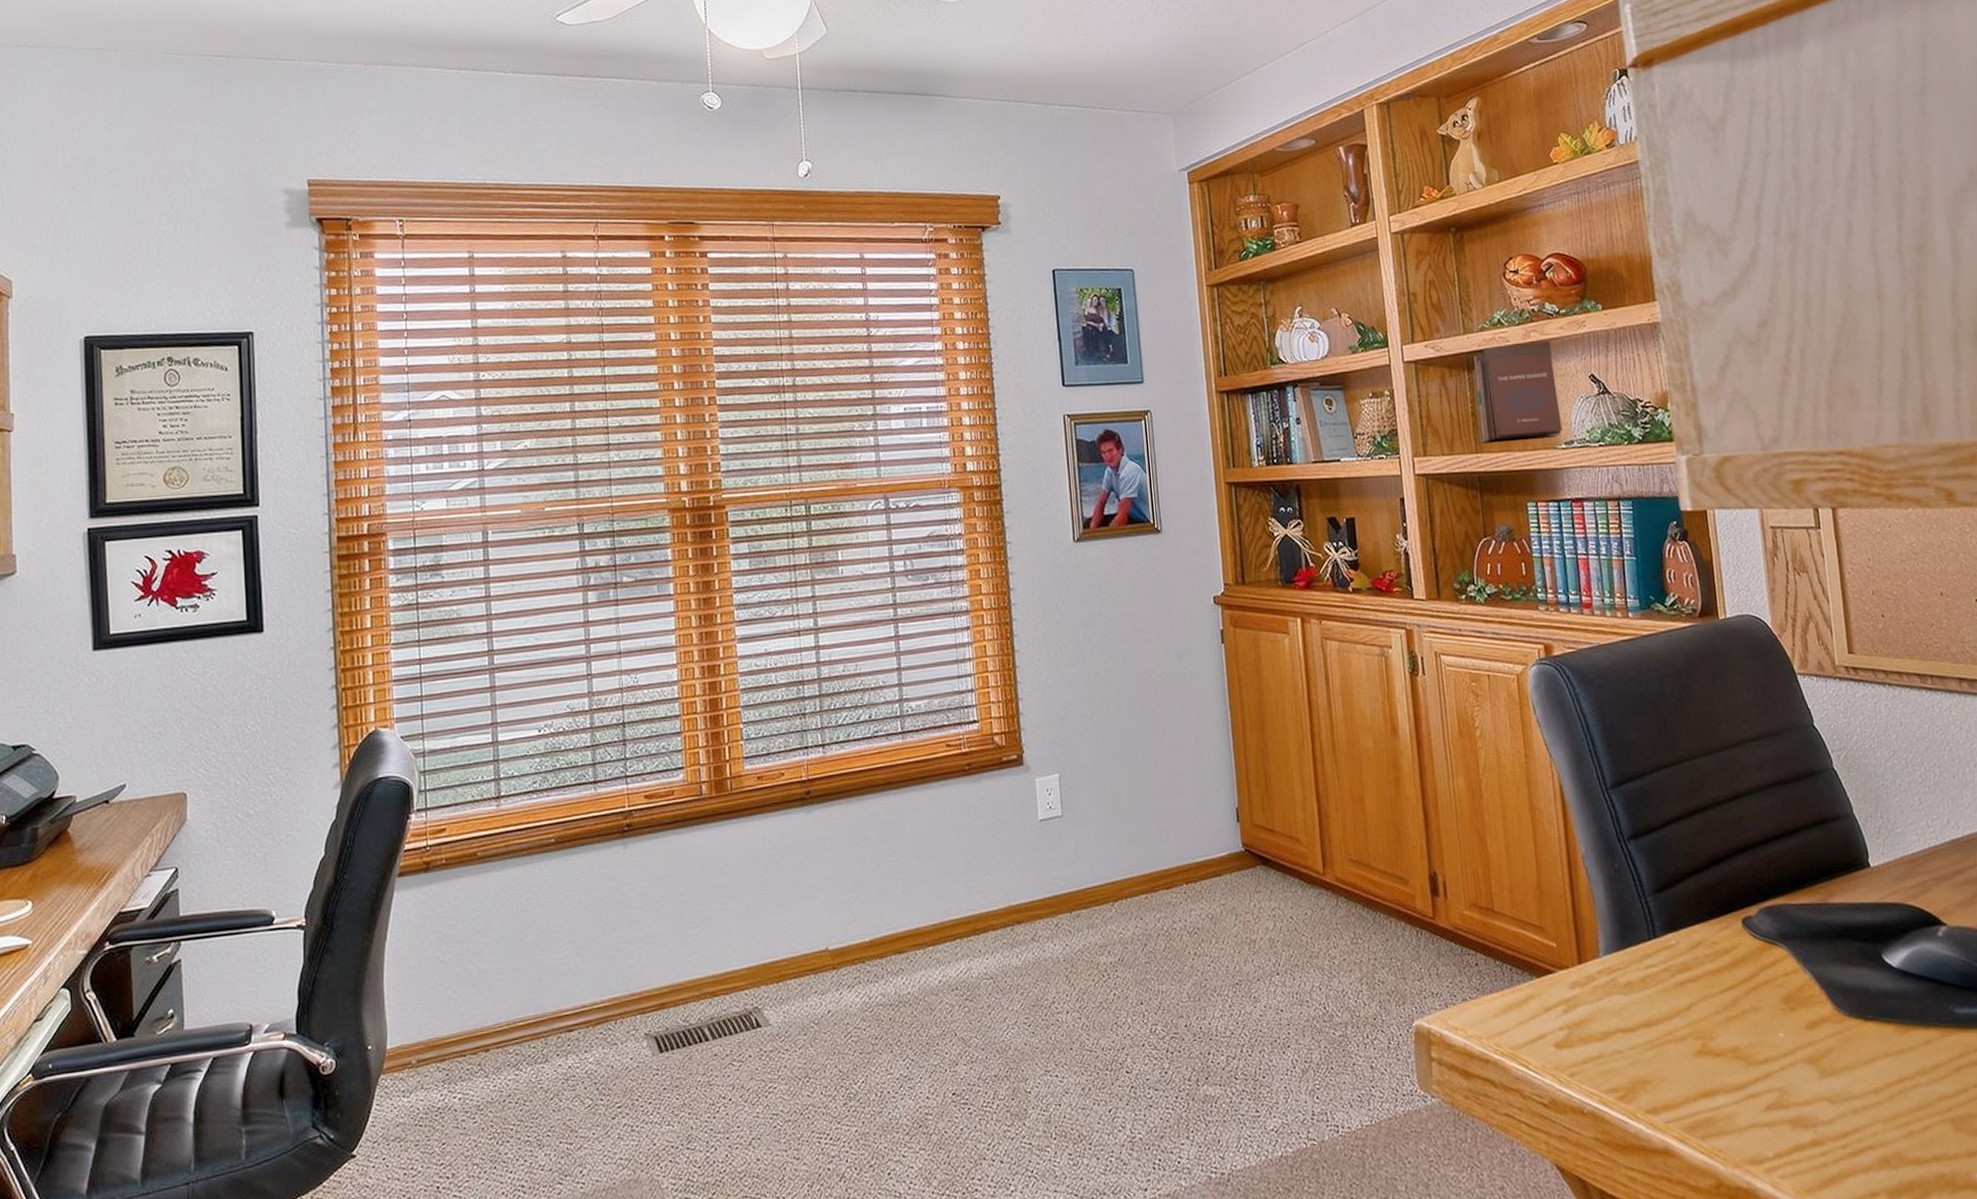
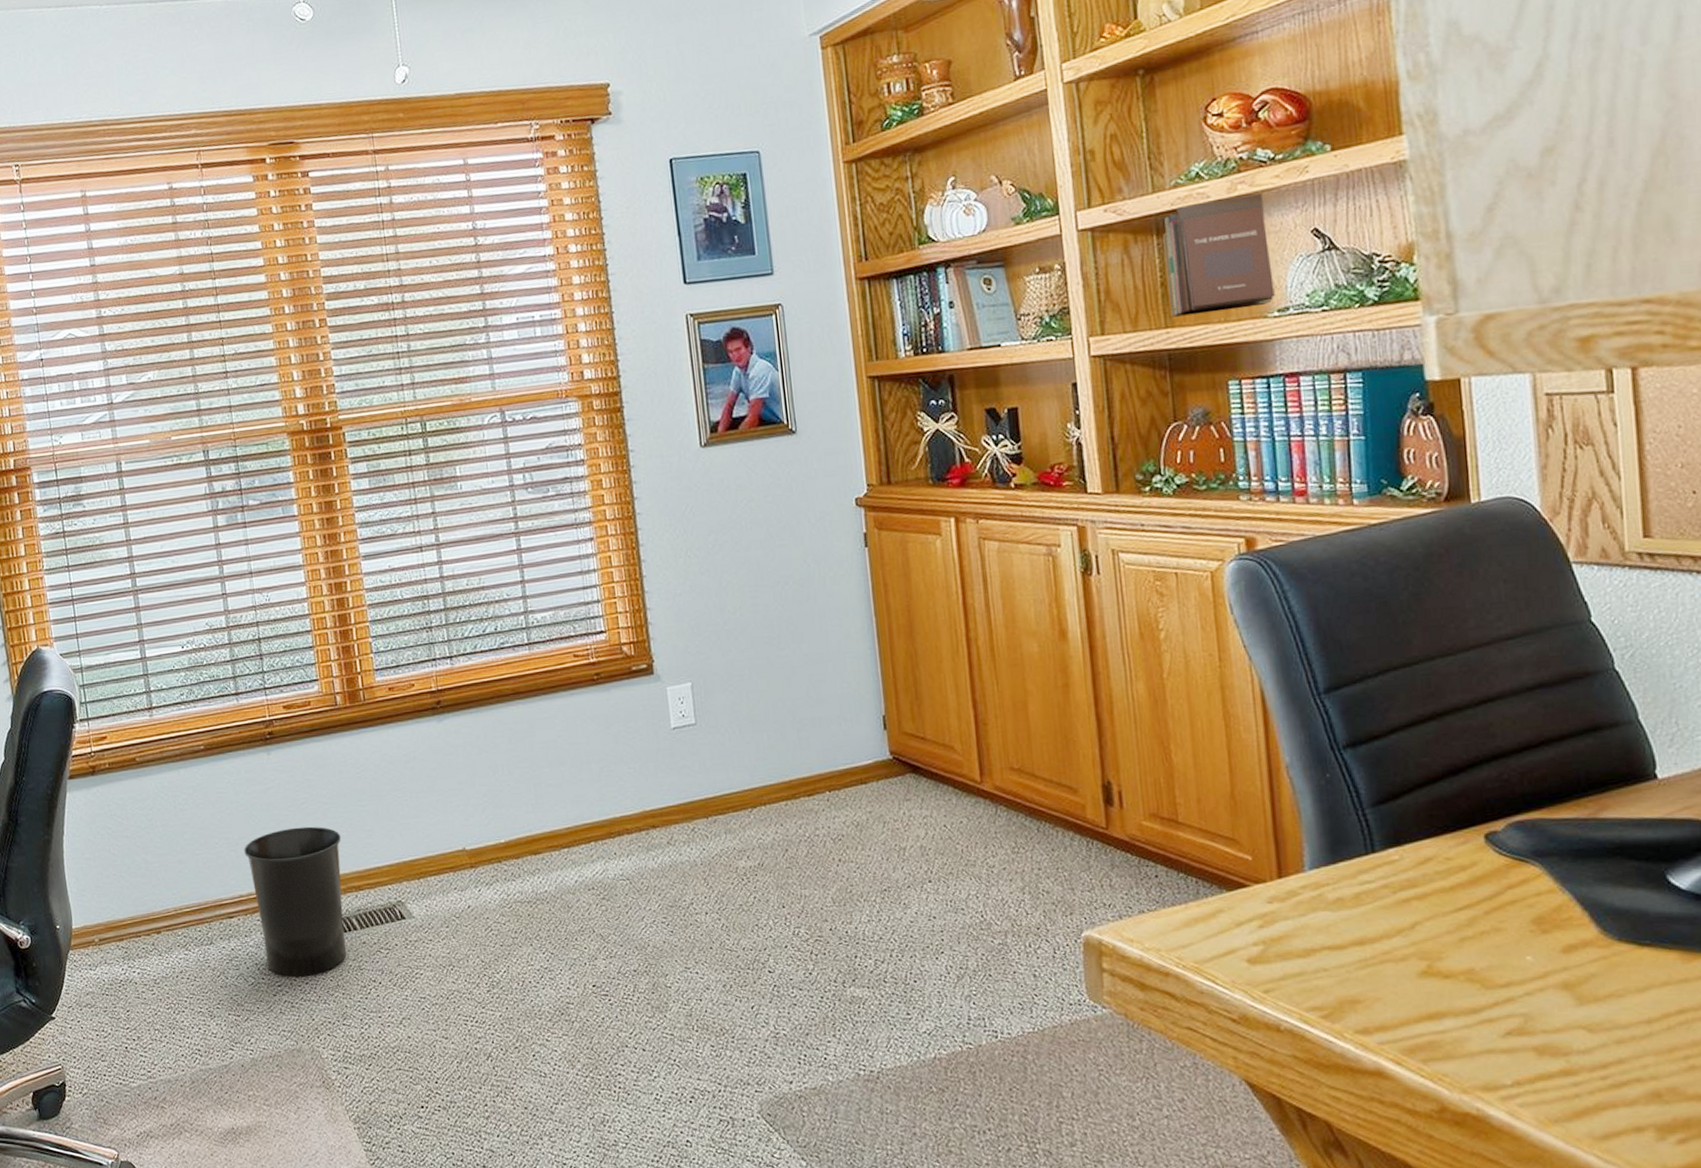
waste bin: none [590,926,698,1096] -> present [244,826,347,977]

